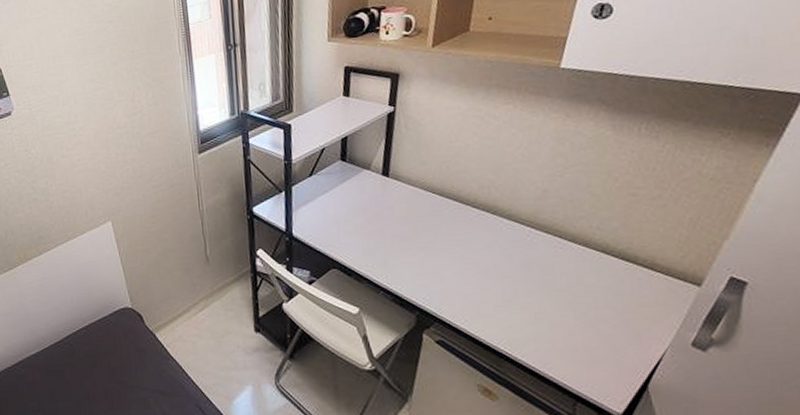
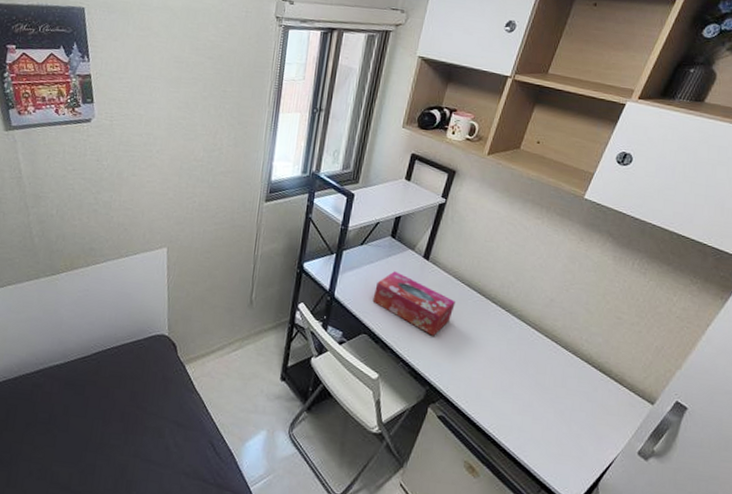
tissue box: none [335,196,430,257] -> present [372,271,455,336]

